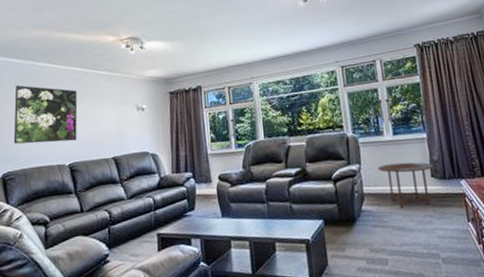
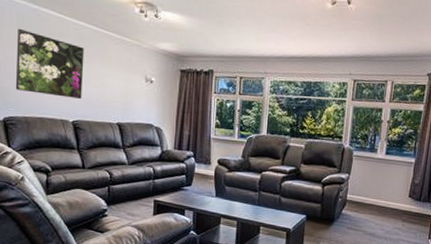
side table: present [377,162,434,209] -> none [364,178,414,220]

